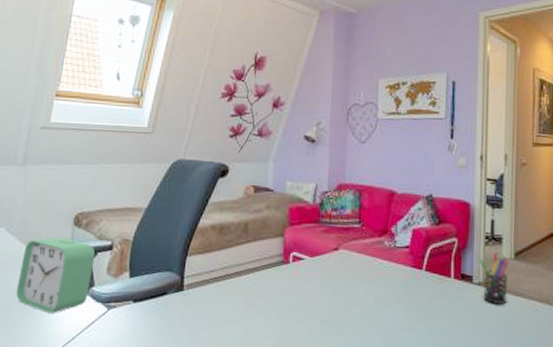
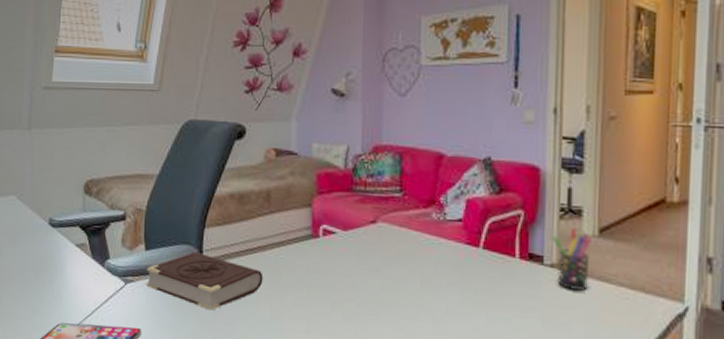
alarm clock: present [16,237,96,313] -> none [32,205,108,286]
book: none [127,278,239,332] -> present [145,251,263,311]

